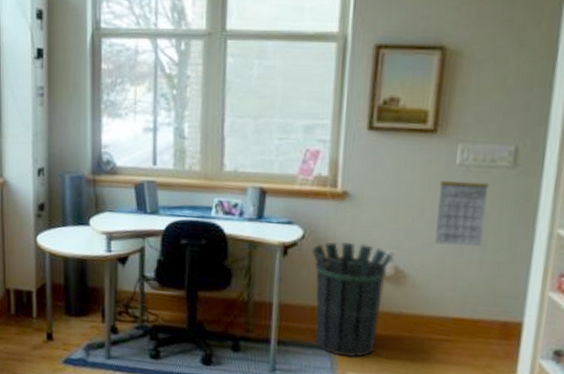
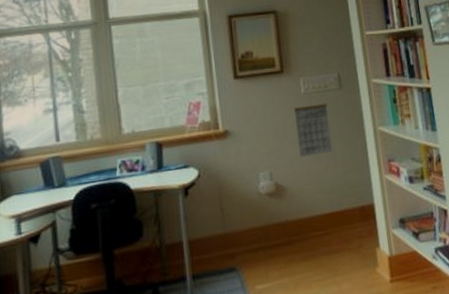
waste bin: present [311,242,392,358] -> none [207,170,274,275]

